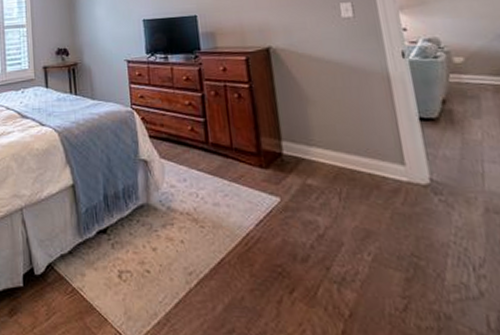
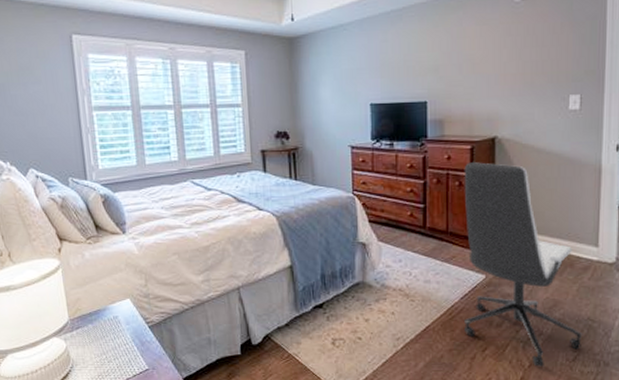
office chair: none [241,73,411,317] -> present [464,162,583,367]

